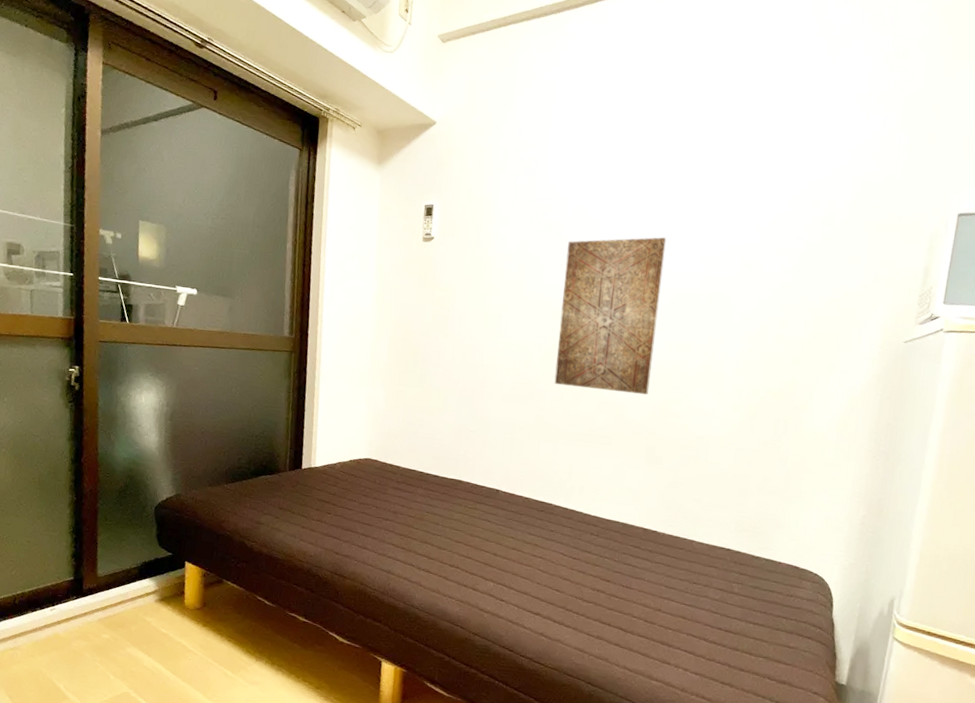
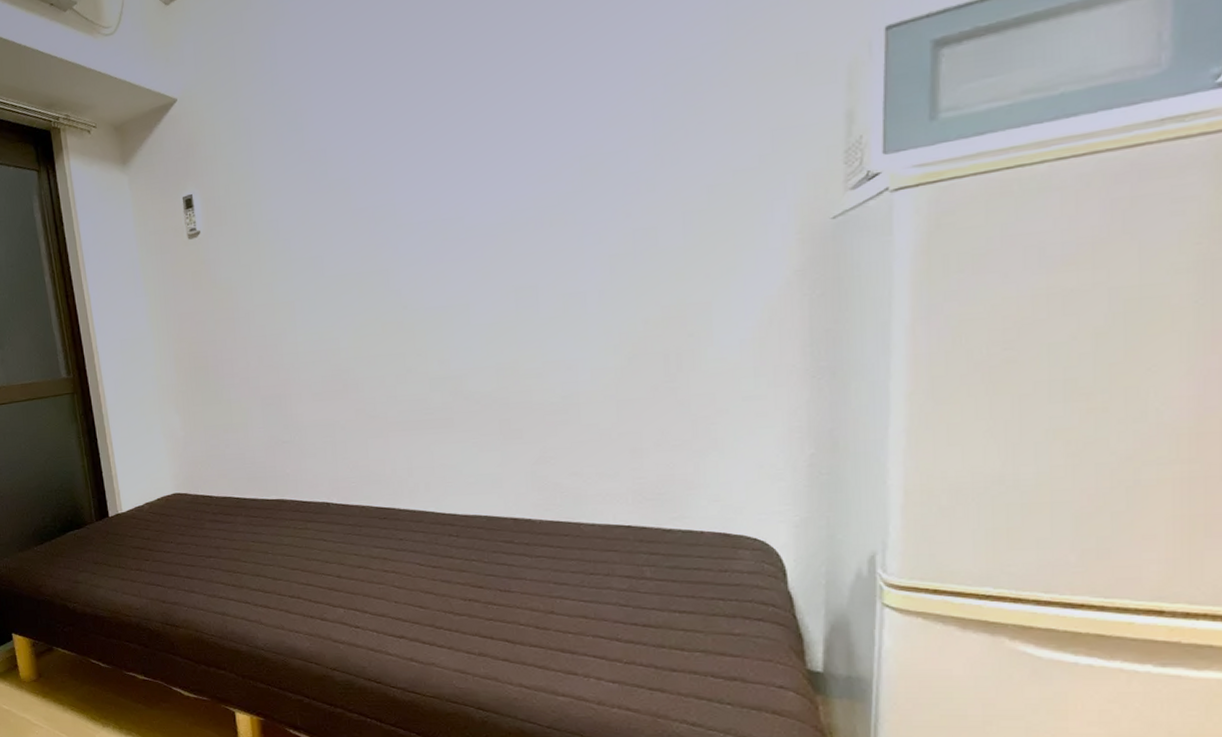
wall art: present [554,237,667,395] -> none [356,162,490,369]

